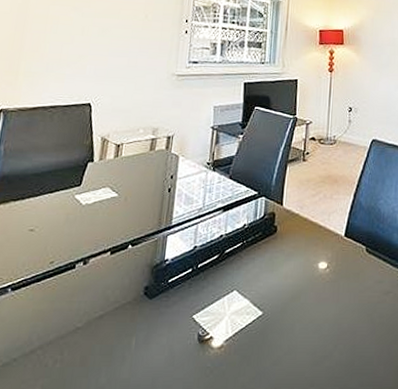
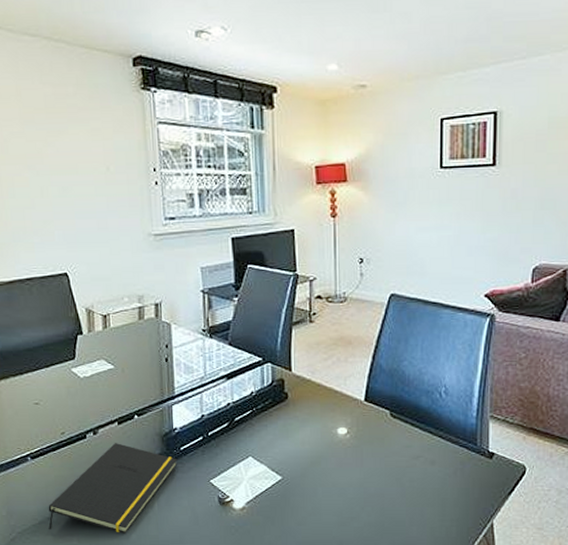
notepad: none [12,274,164,377] -> present [48,443,178,533]

